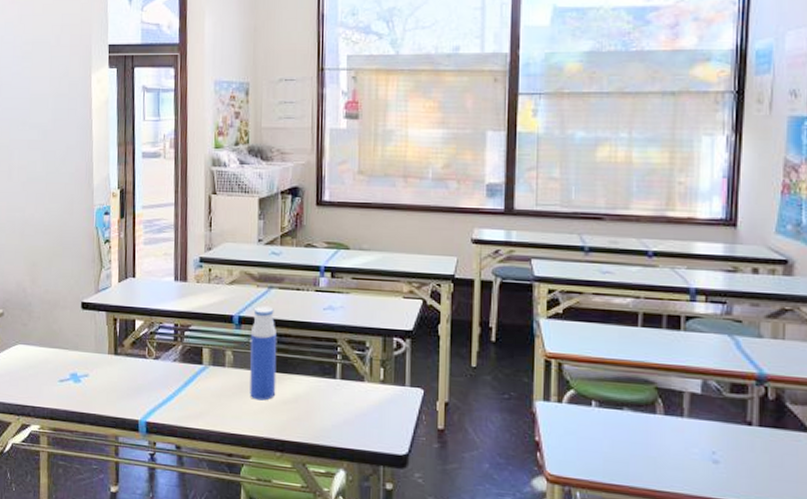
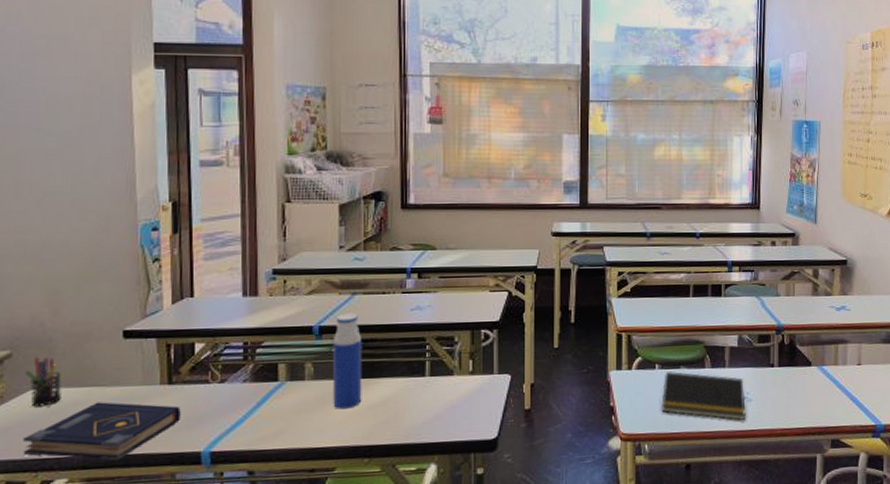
book: none [10,363,124,417] -> present [23,402,181,461]
pen holder: none [12,318,37,361] -> present [25,357,62,407]
notepad: none [598,411,711,485] -> present [661,371,746,421]

